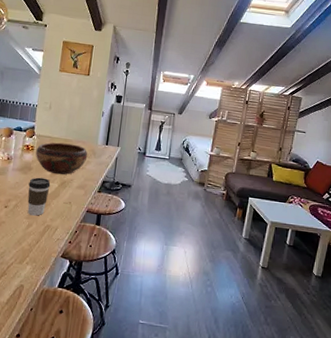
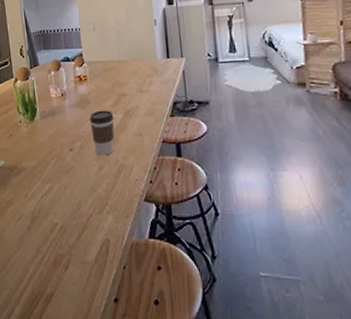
decorative bowl: present [35,142,88,175] -> none [89,64,149,104]

